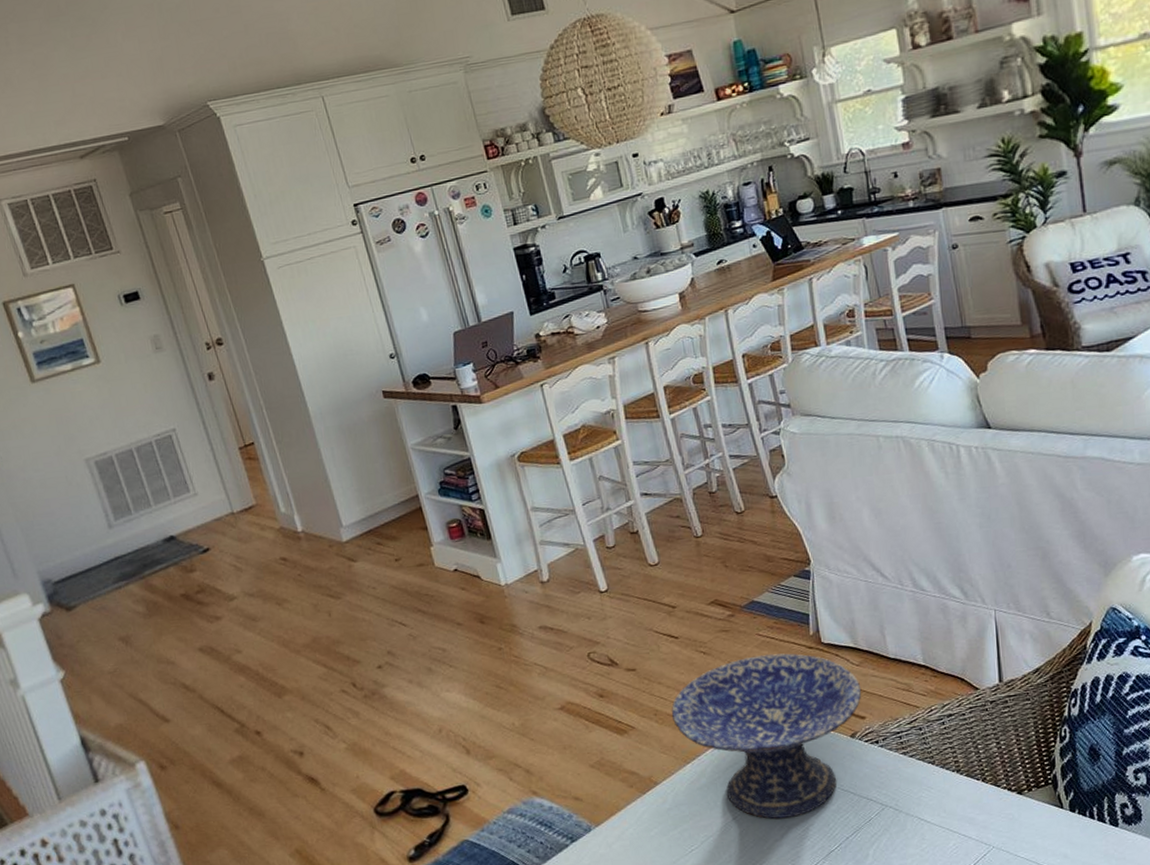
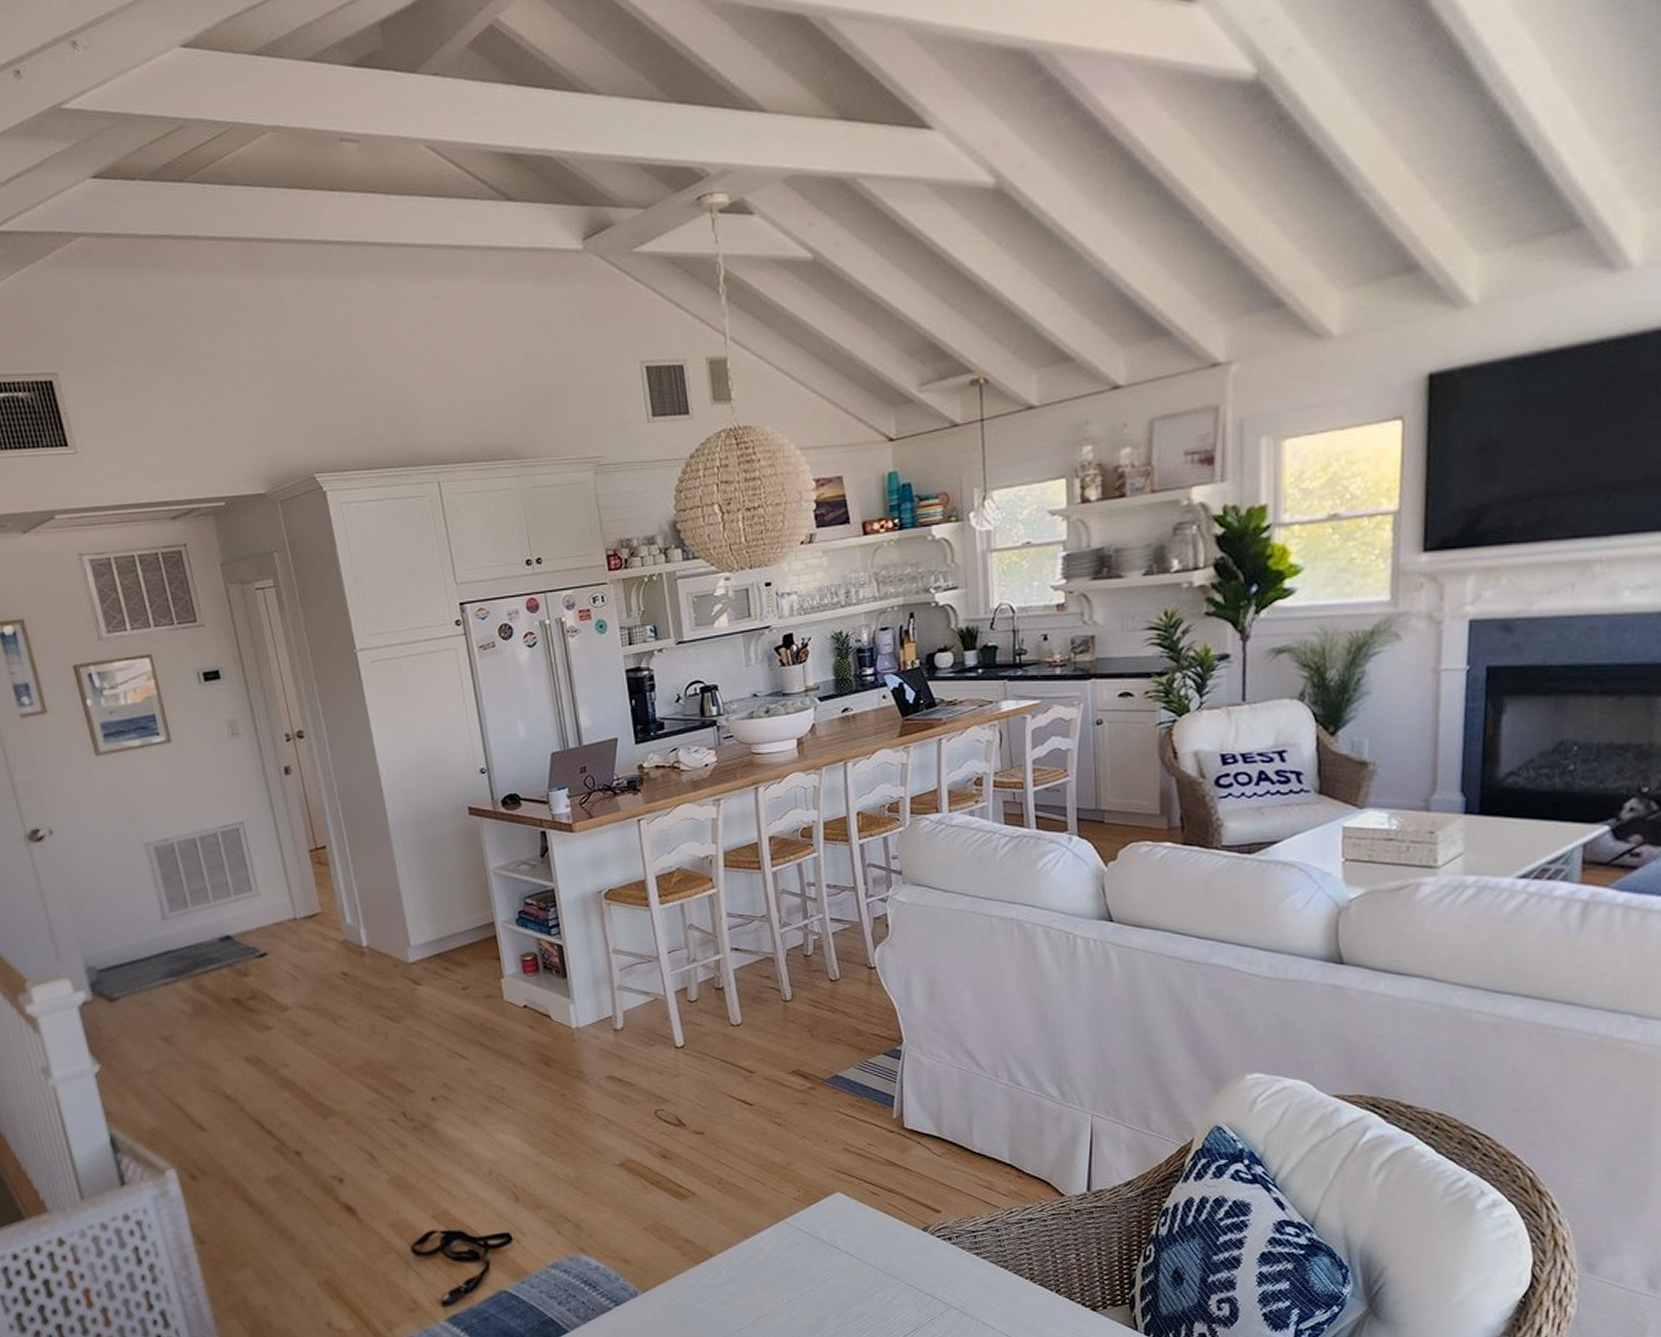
decorative bowl: present [671,653,862,819] -> none [736,1133,941,1307]

